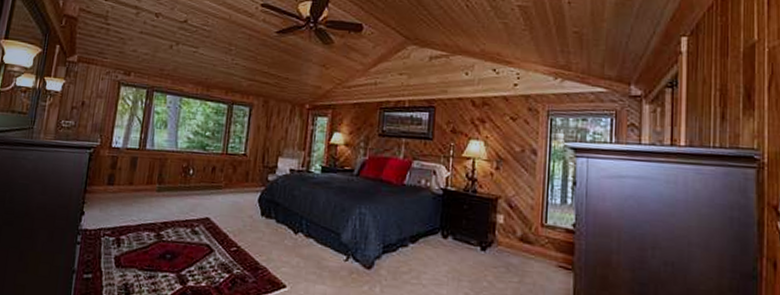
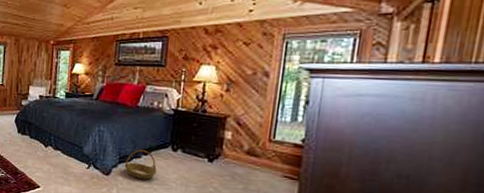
basket: none [388,236,426,274] -> present [124,149,157,180]

